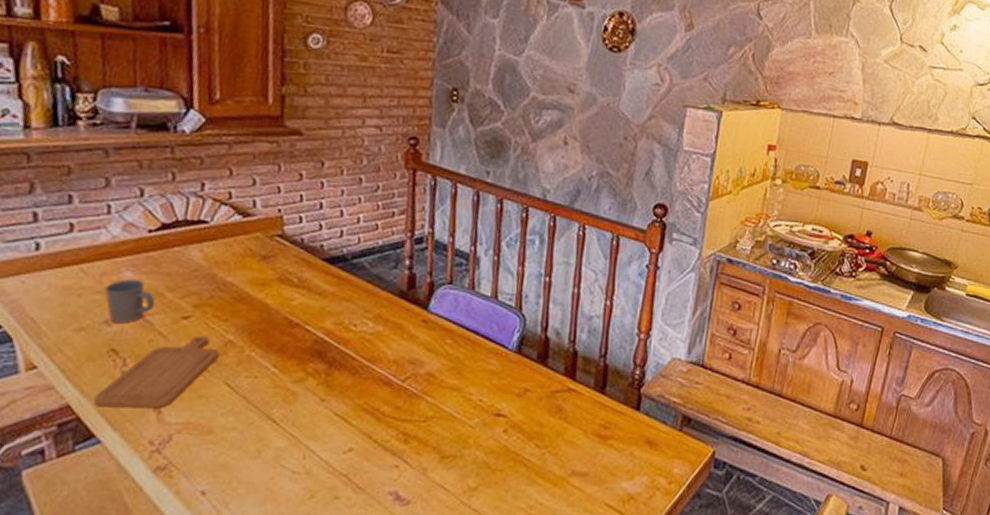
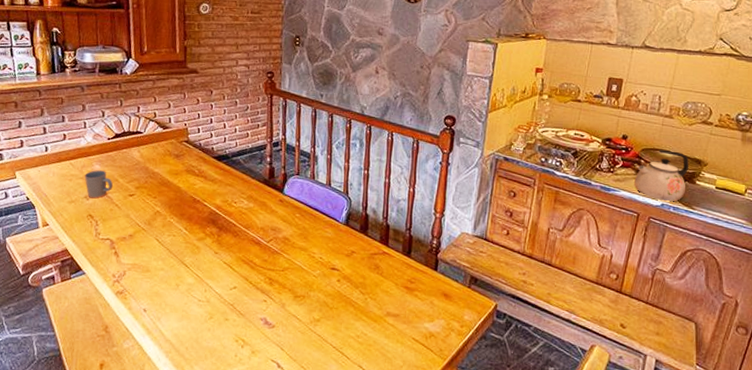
chopping board: present [93,335,219,408] -> none [80,207,152,253]
kettle: none [879,248,939,313] -> present [634,149,689,202]

